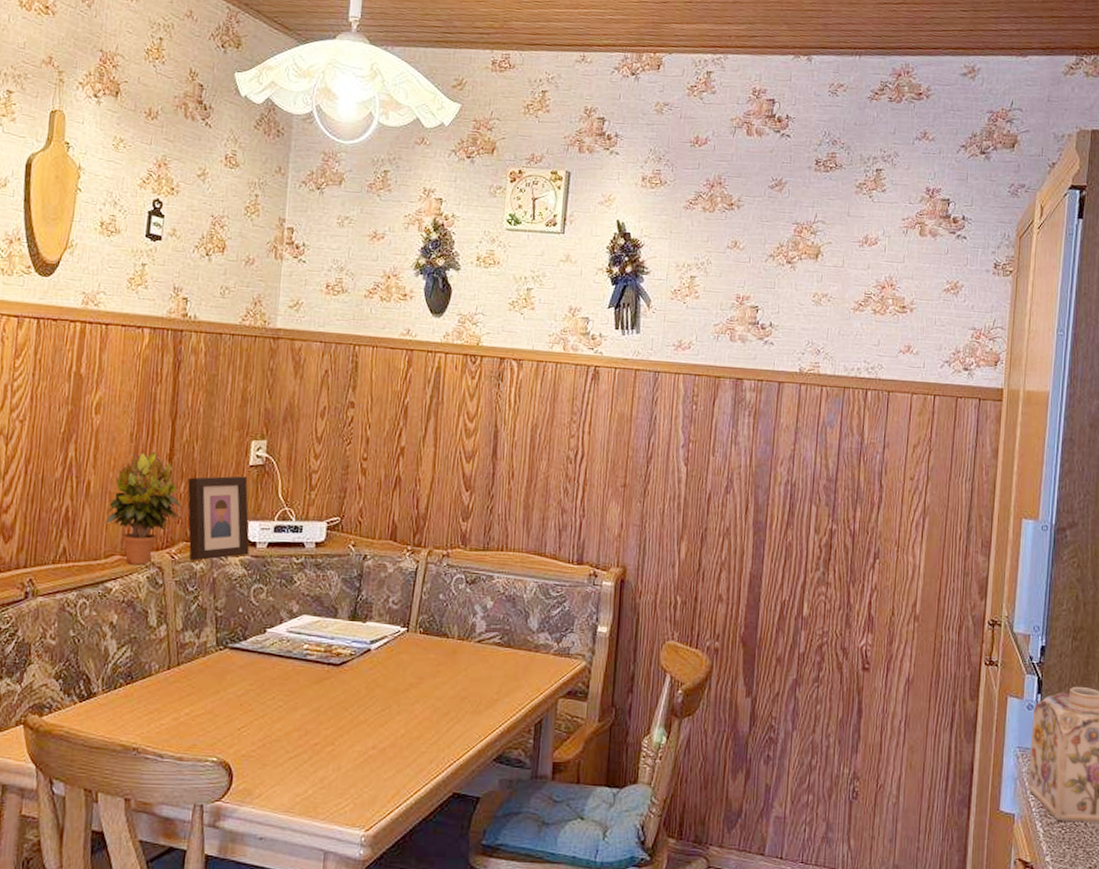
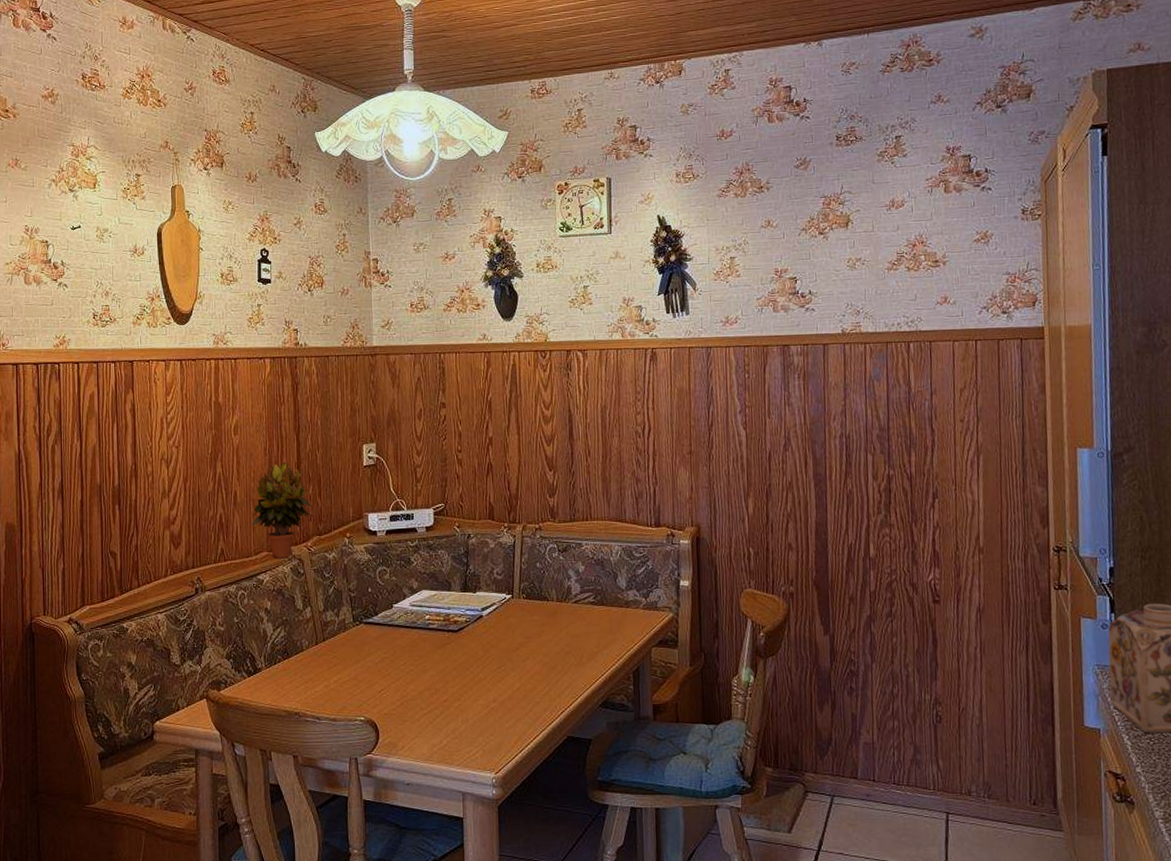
picture frame: present [187,476,250,561] -> none [314,475,372,552]

